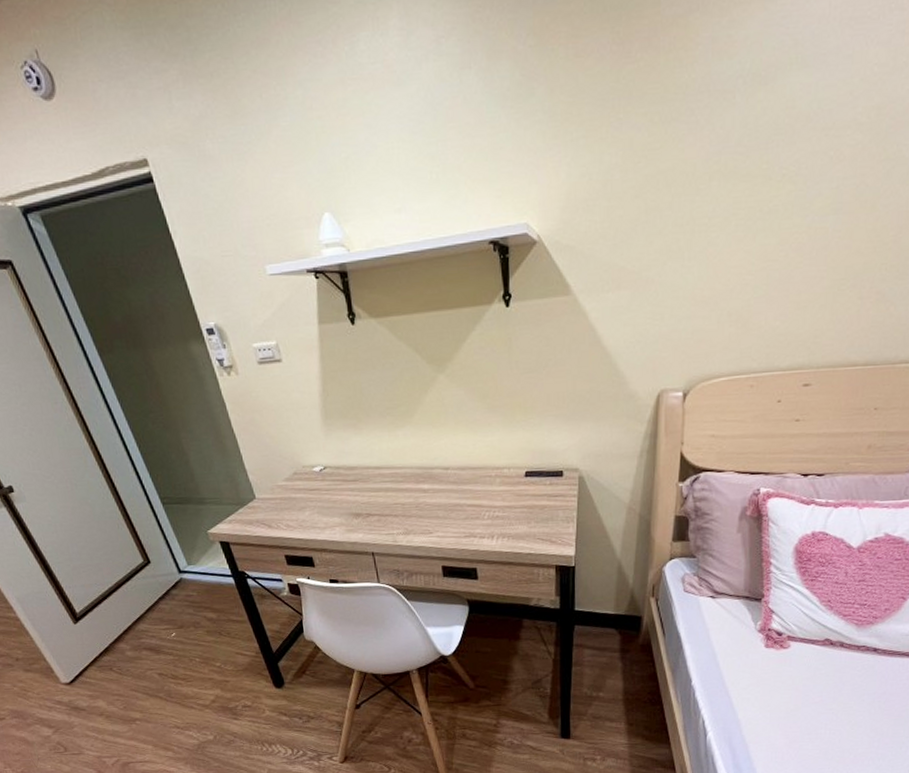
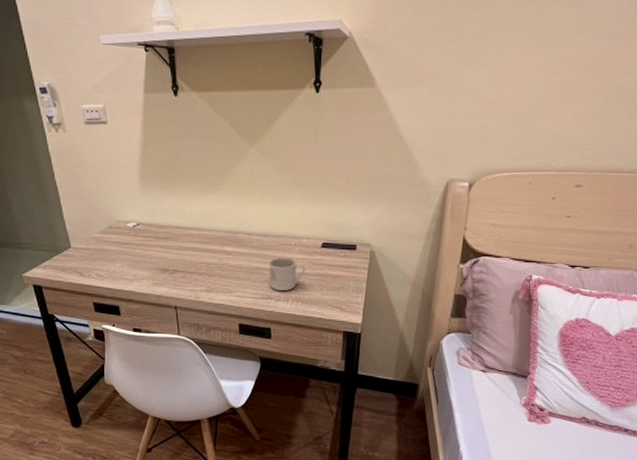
mug: none [468,490,510,528] -> present [268,257,306,292]

